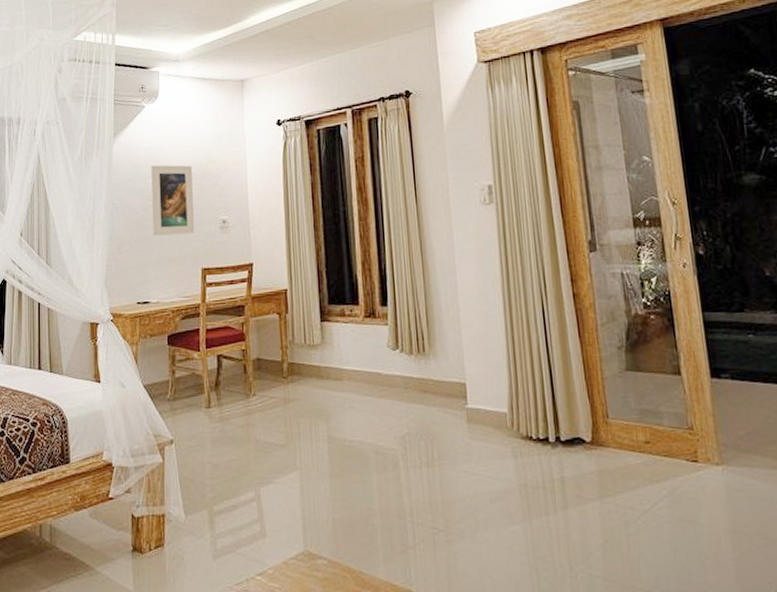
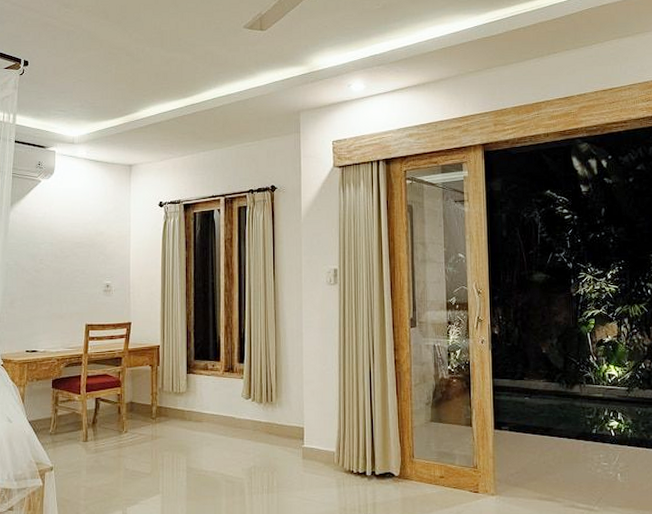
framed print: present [151,165,195,236] -> none [43,233,82,295]

